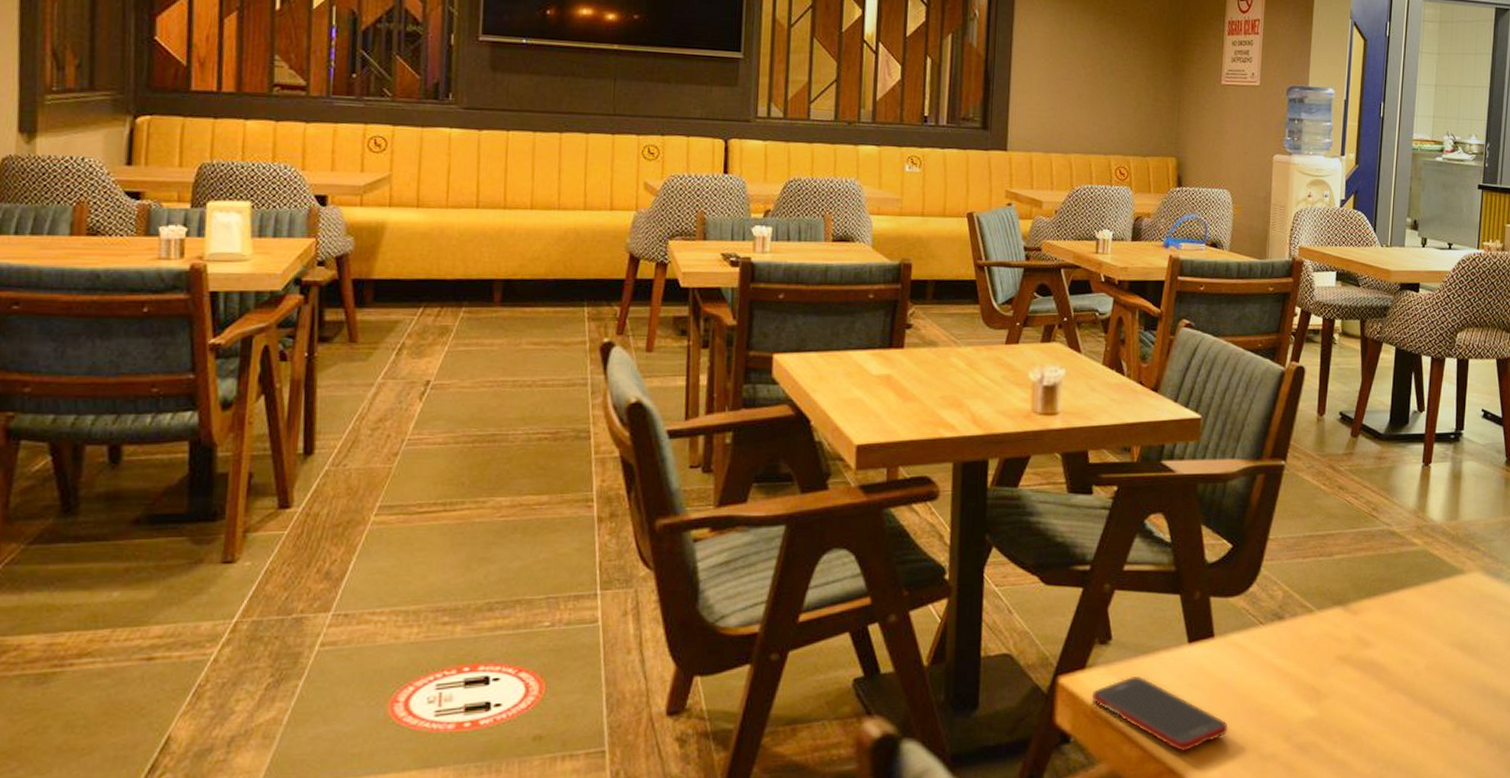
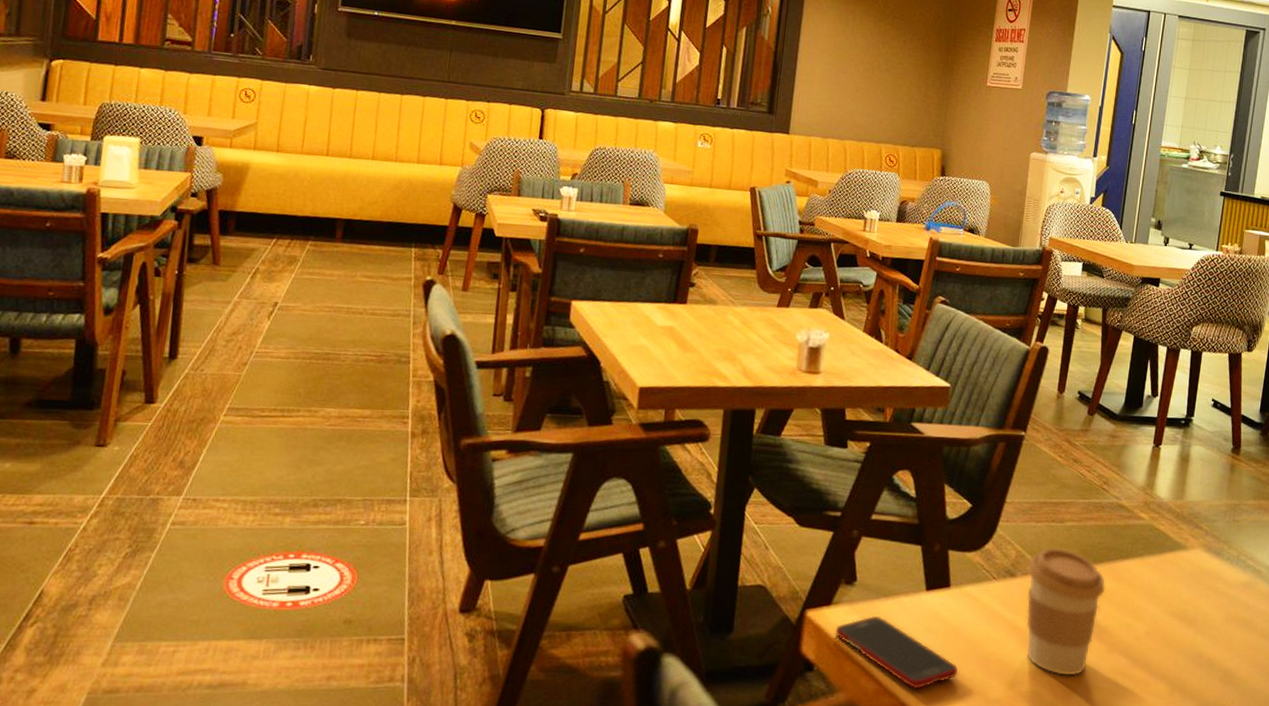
coffee cup: none [1295,584,1381,722] -> present [1026,547,1106,676]

